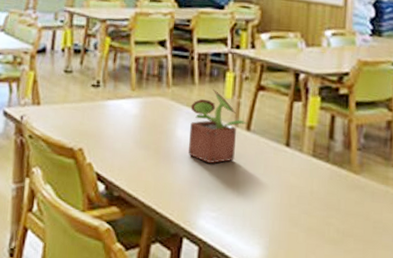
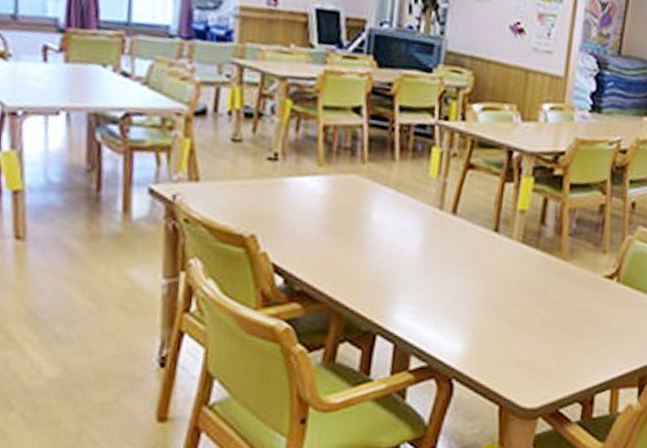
potted flower: present [188,89,248,164] -> none [385,167,454,252]

